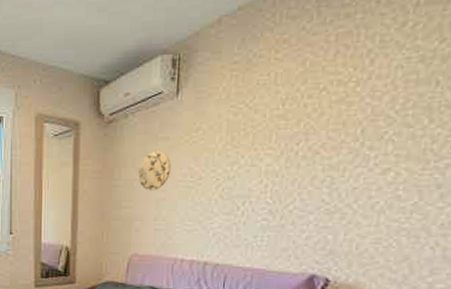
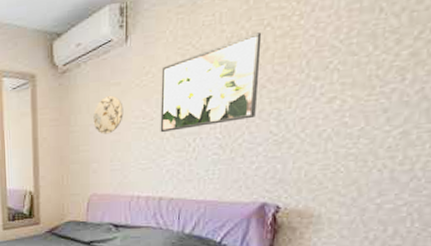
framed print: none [208,96,317,194] -> present [160,32,262,133]

